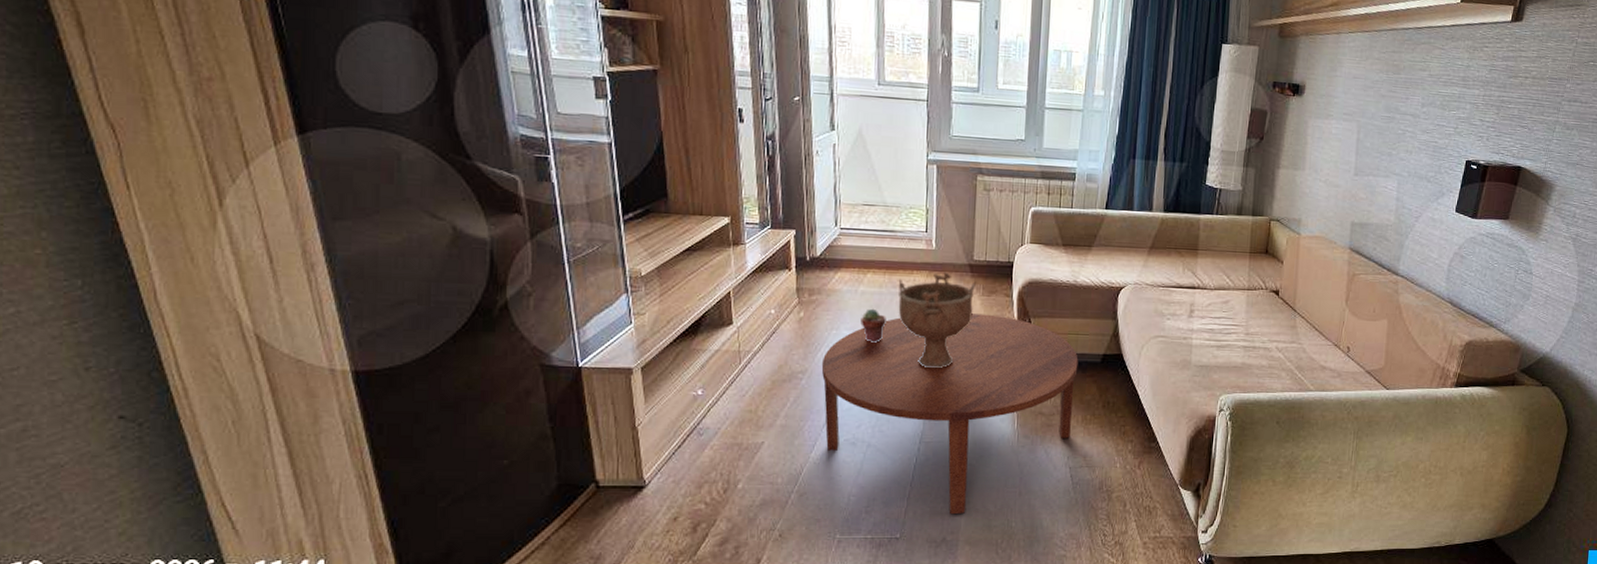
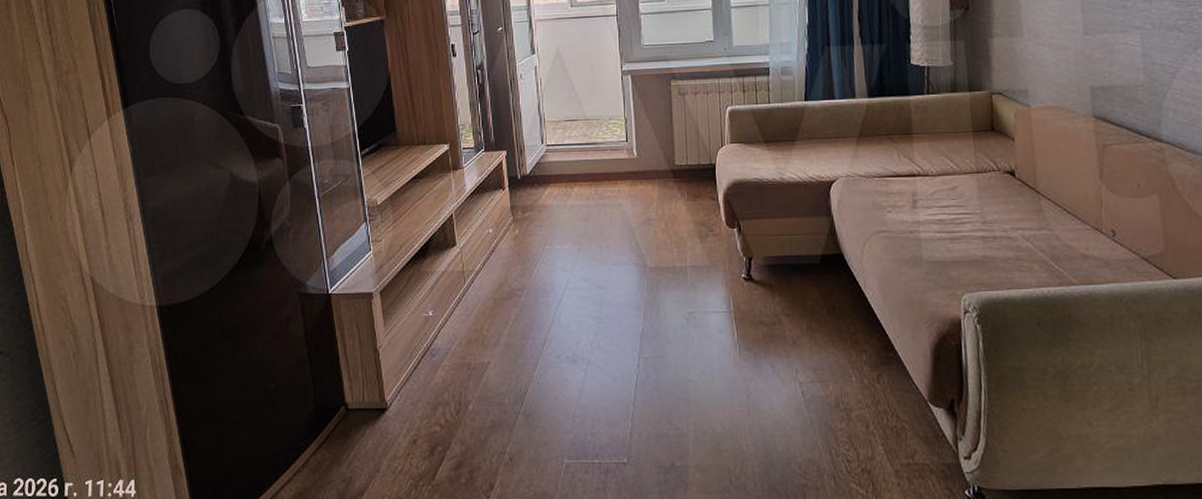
coffee table: present [821,314,1079,515] -> none [538,219,796,437]
potted succulent: present [860,308,886,343] -> none [571,221,596,256]
decorative bowl: present [898,272,977,369] -> none [605,179,681,280]

